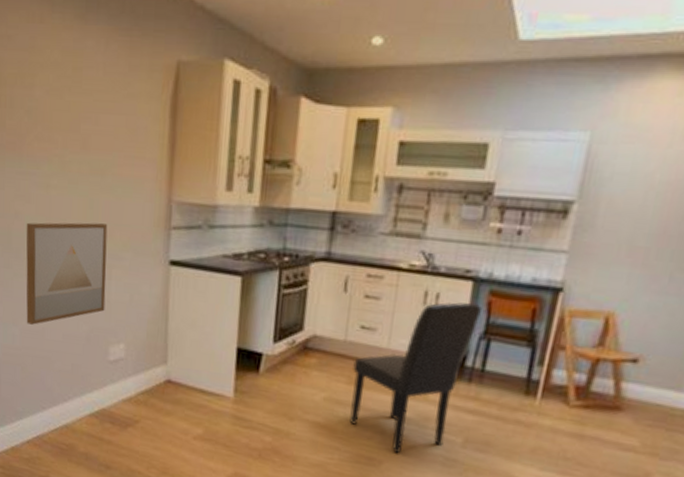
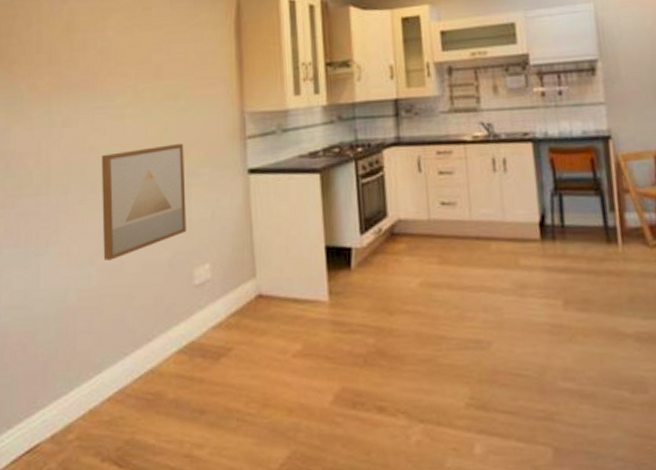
chair: present [349,302,482,454] -> none [441,162,547,331]

